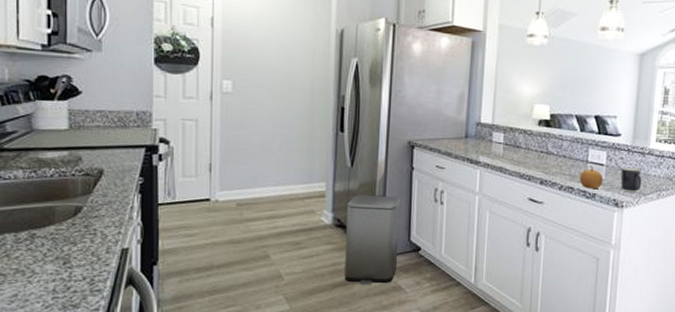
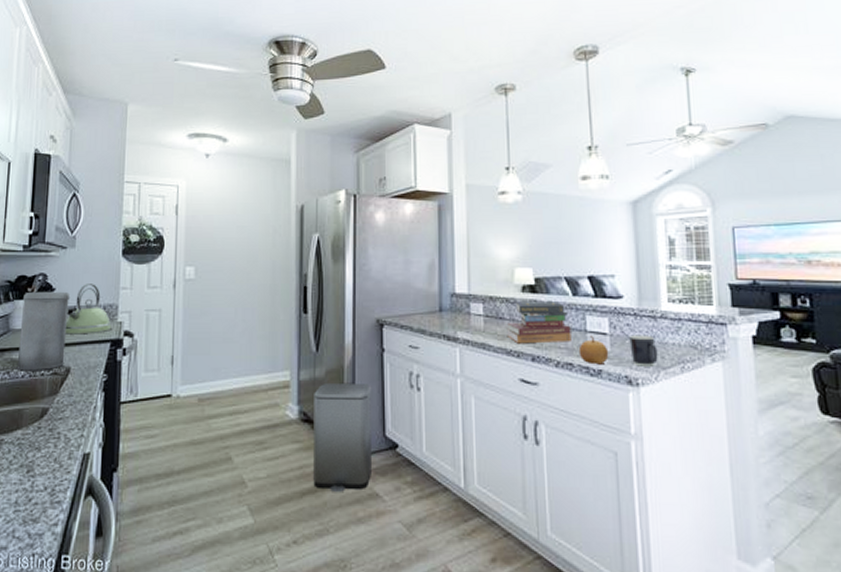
canister: none [44,92,99,172] -> present [16,291,71,371]
kettle: none [95,89,146,139] -> present [65,284,112,335]
books: none [521,134,576,170] -> present [506,302,572,344]

